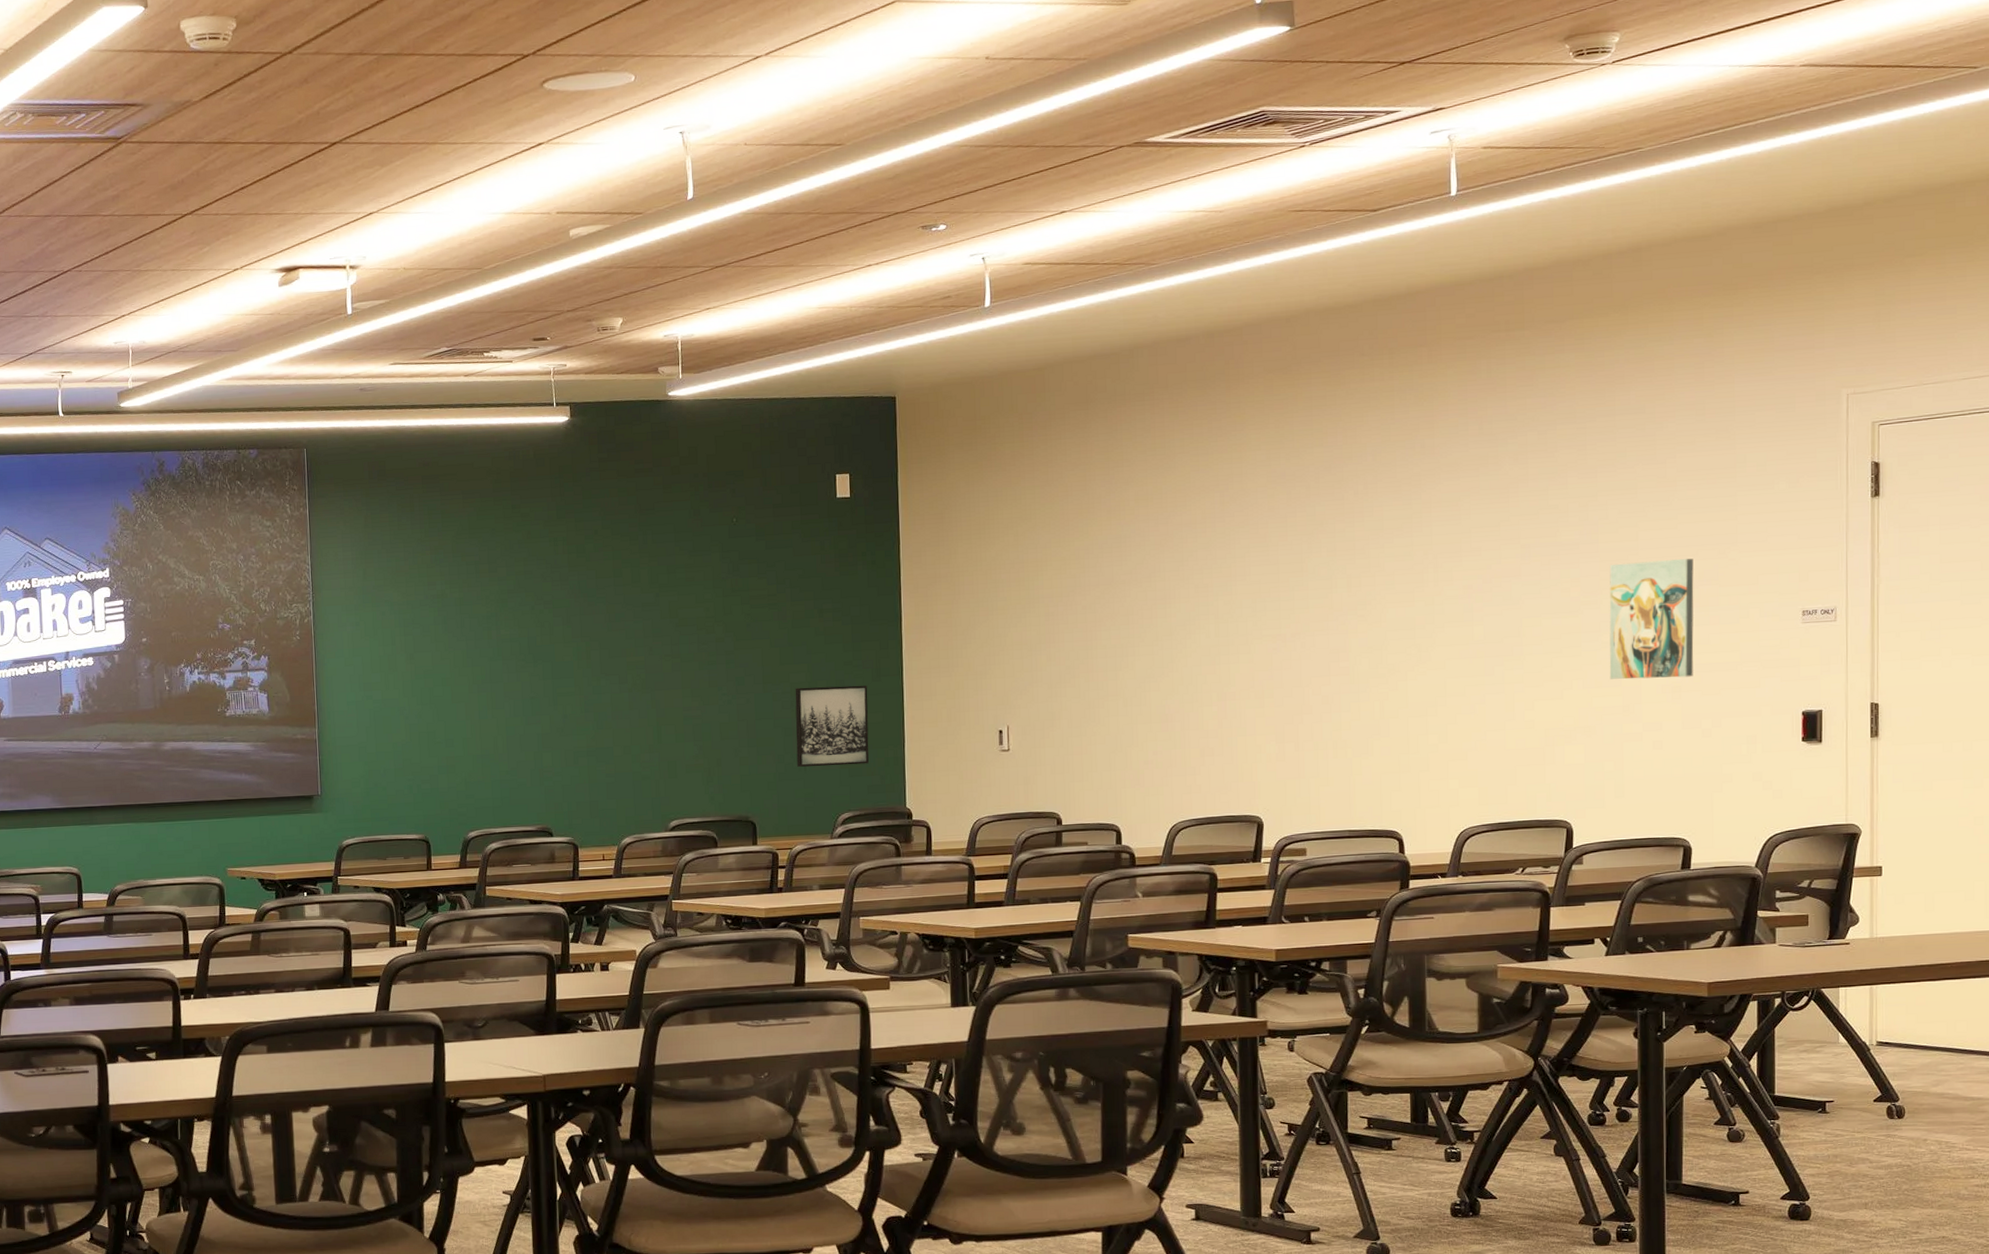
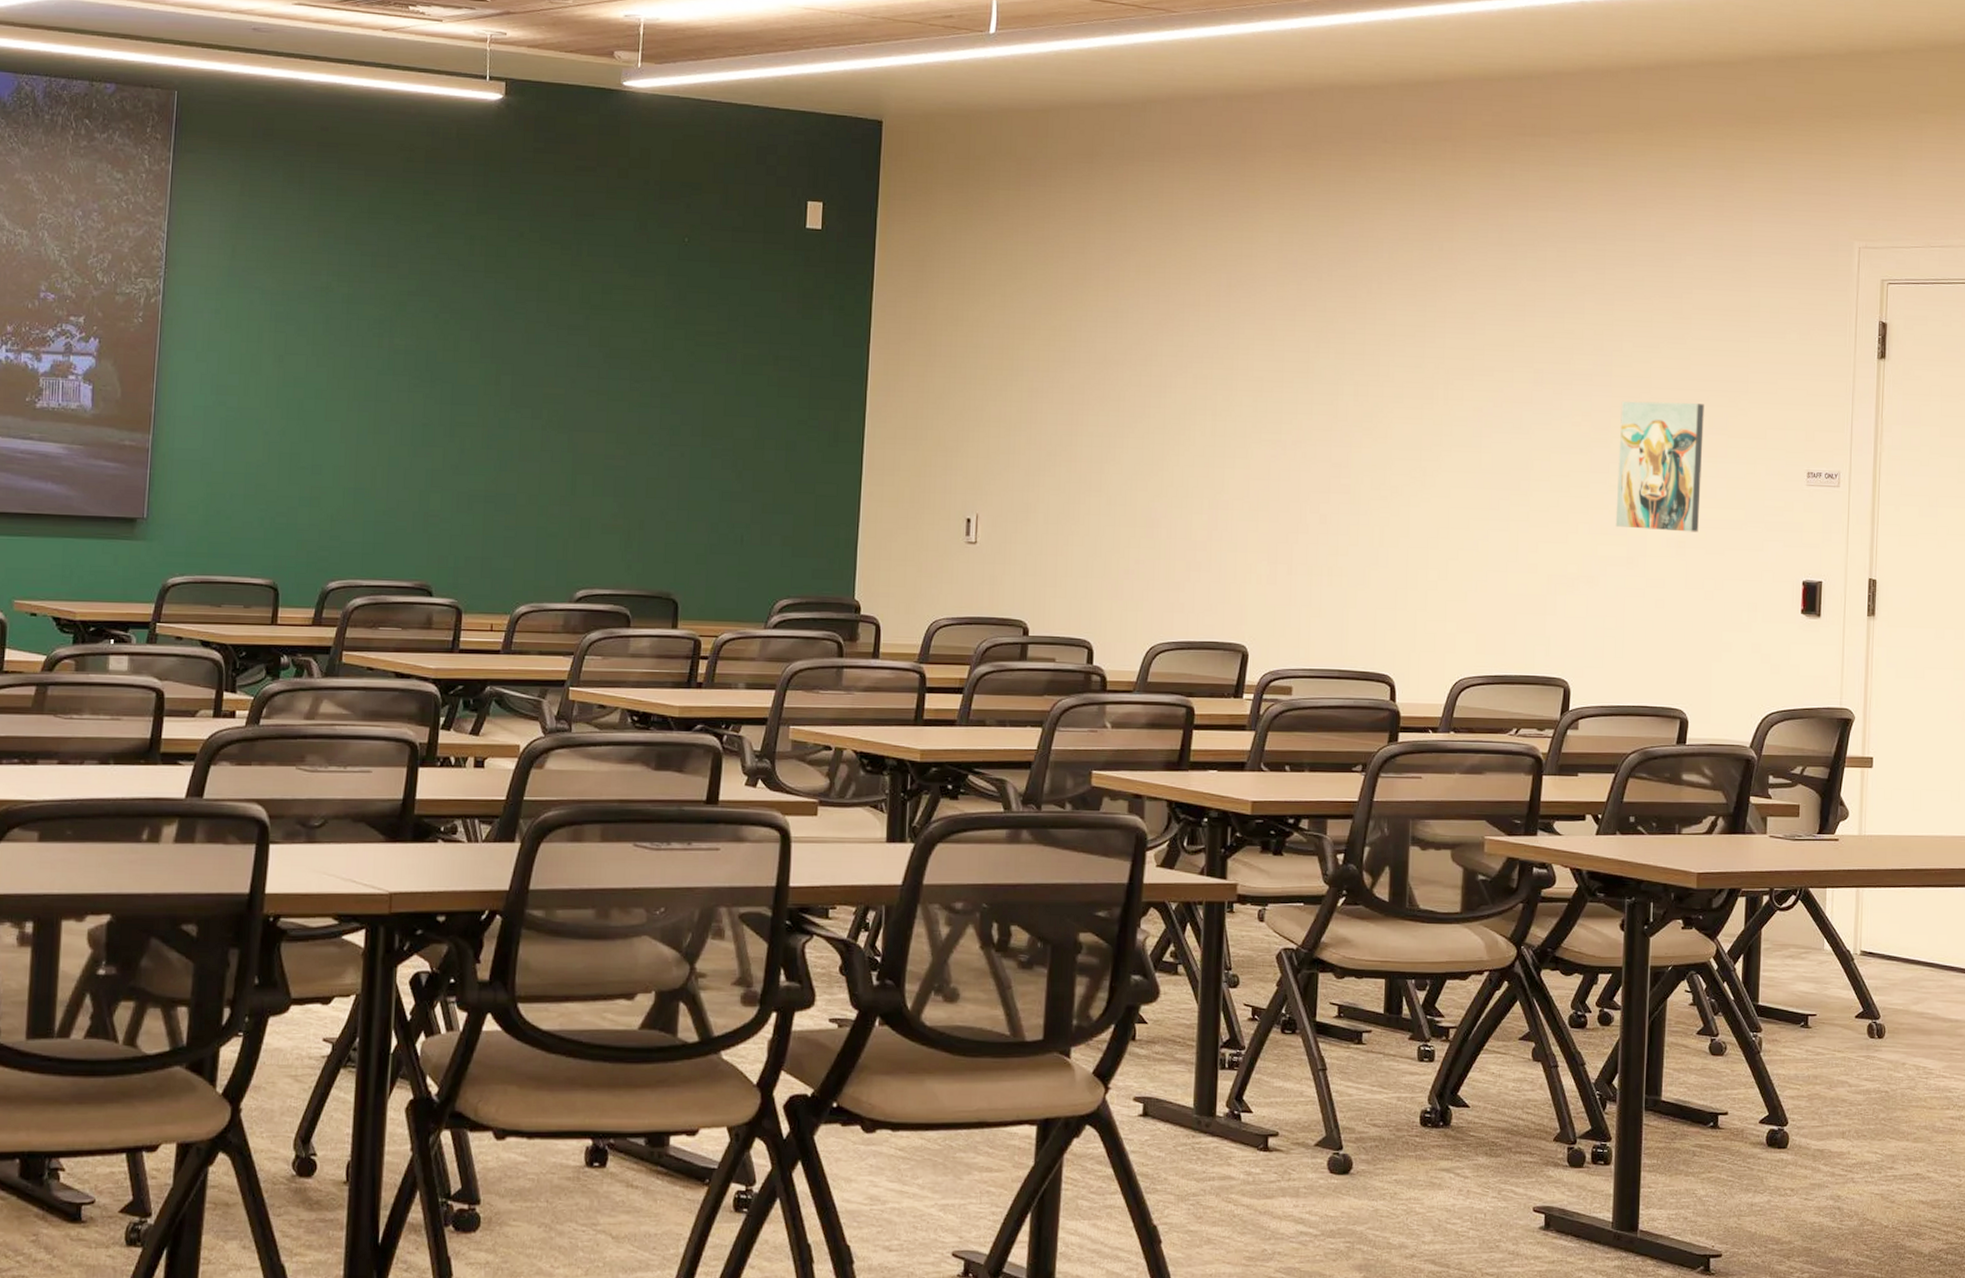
wall art: present [795,685,869,768] -> none [733,445,822,543]

